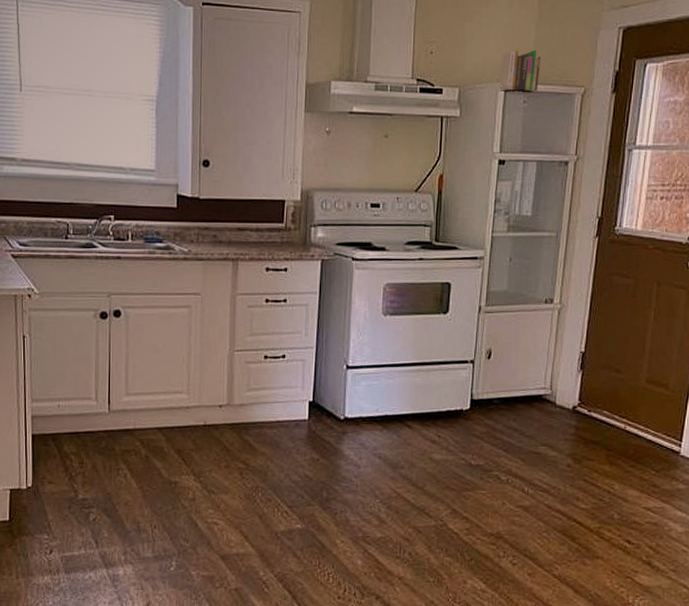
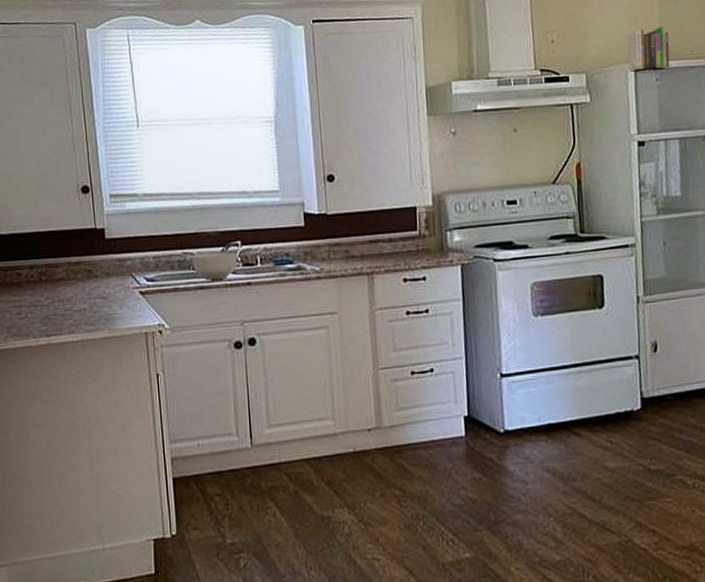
bowl: none [64,224,110,251] -> present [190,251,238,280]

